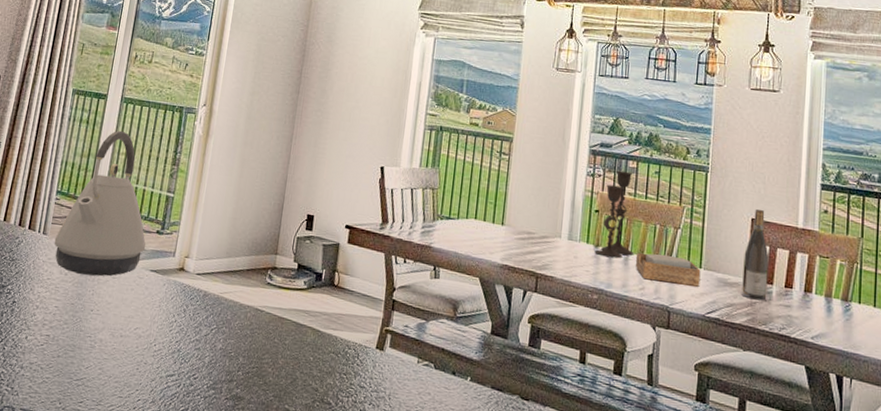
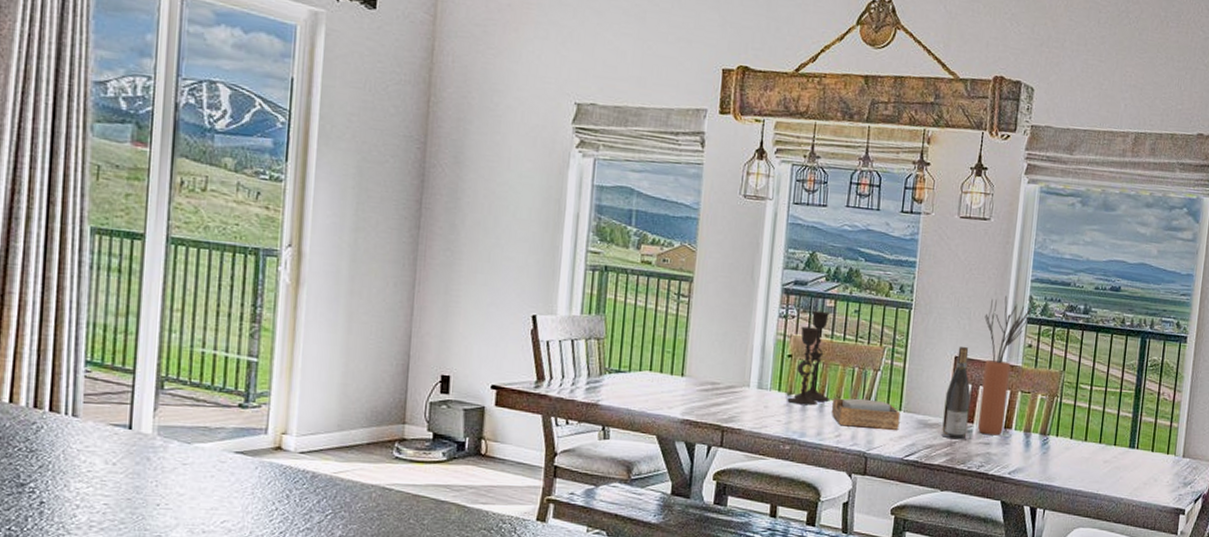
kettle: present [54,130,146,276] -> none [90,280,226,464]
vase: none [778,163,827,299] -> present [978,296,1033,436]

